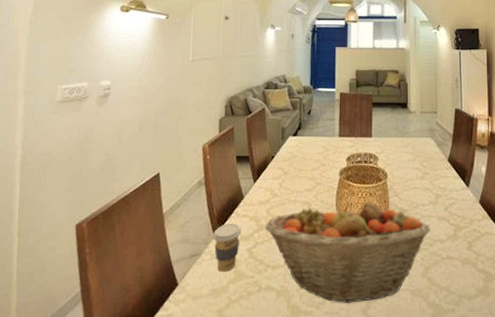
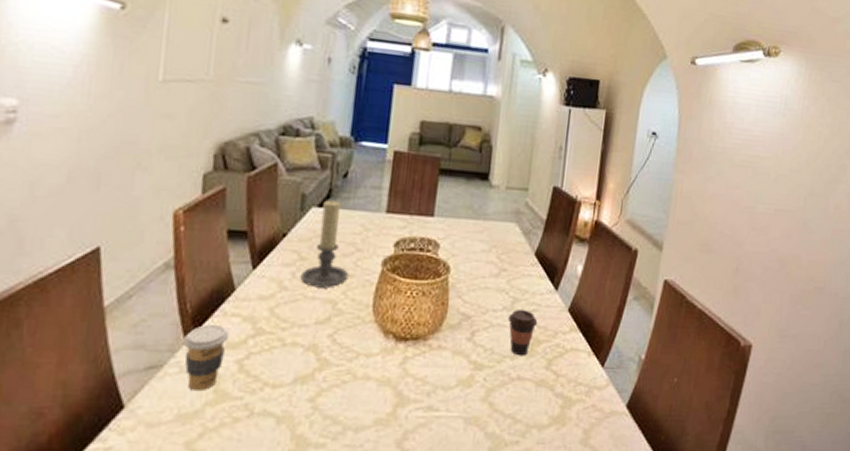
fruit basket: present [265,201,430,303] -> none [265,301,501,433]
candle holder: none [285,131,318,194] -> present [300,200,349,288]
coffee cup: none [434,204,457,240] -> present [507,310,538,356]

